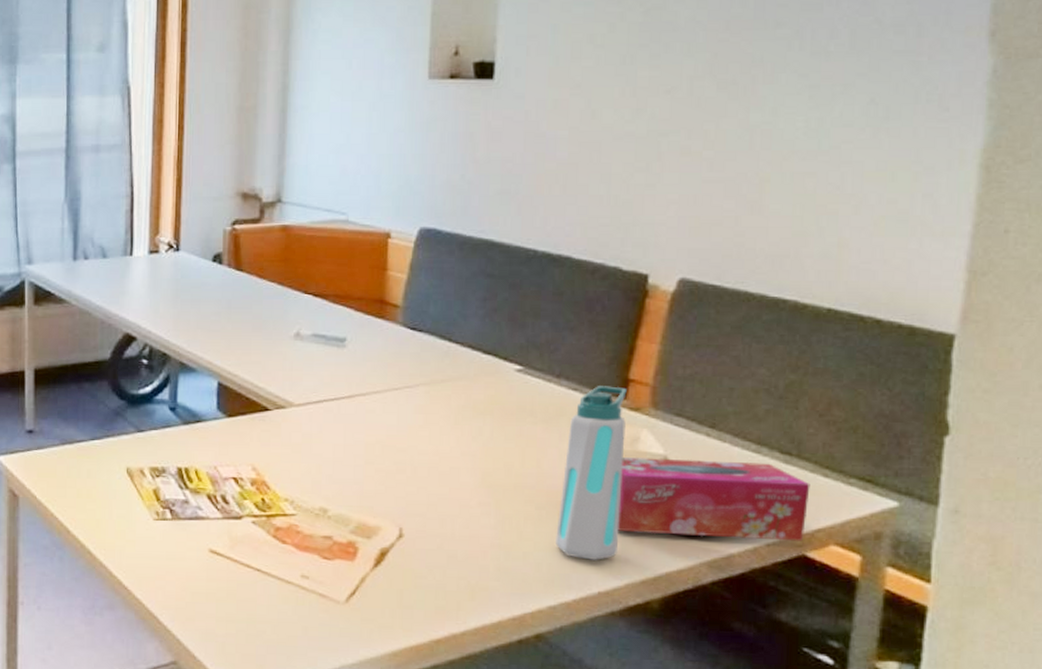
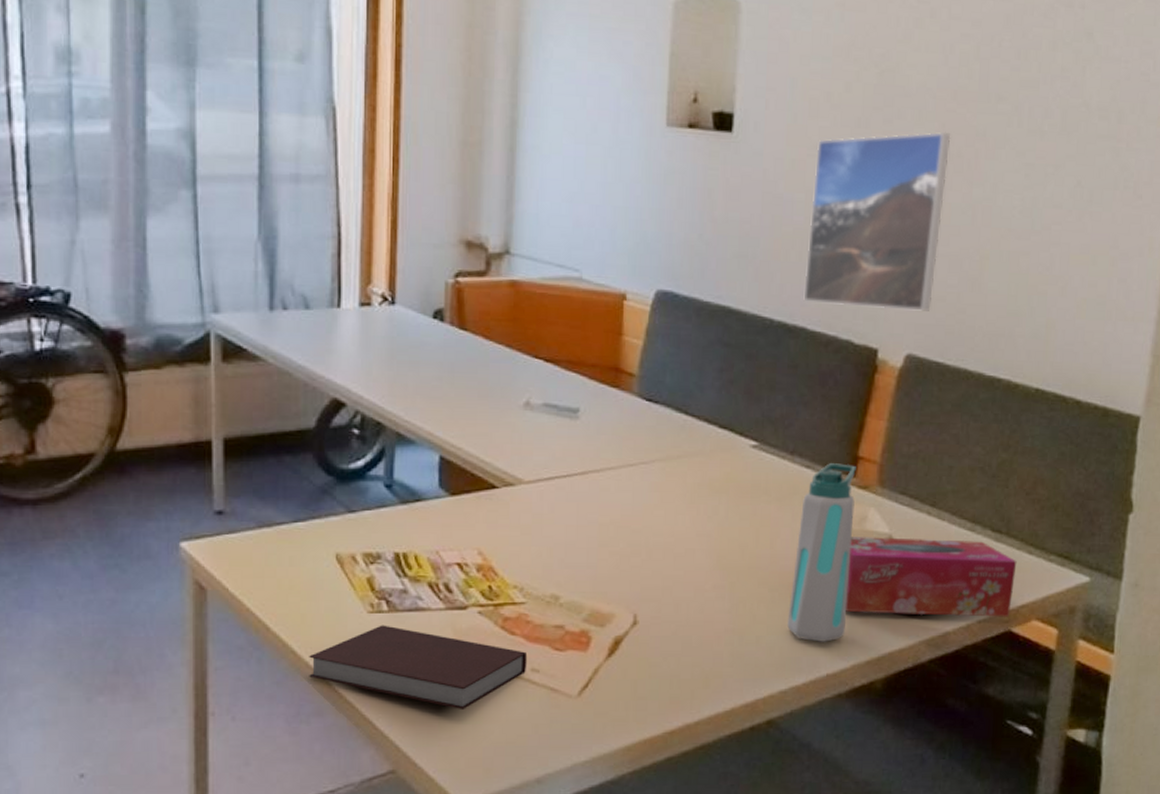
notebook: none [103,531,298,610] -> present [309,625,528,709]
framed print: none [568,61,724,236] -> present [803,131,951,311]

